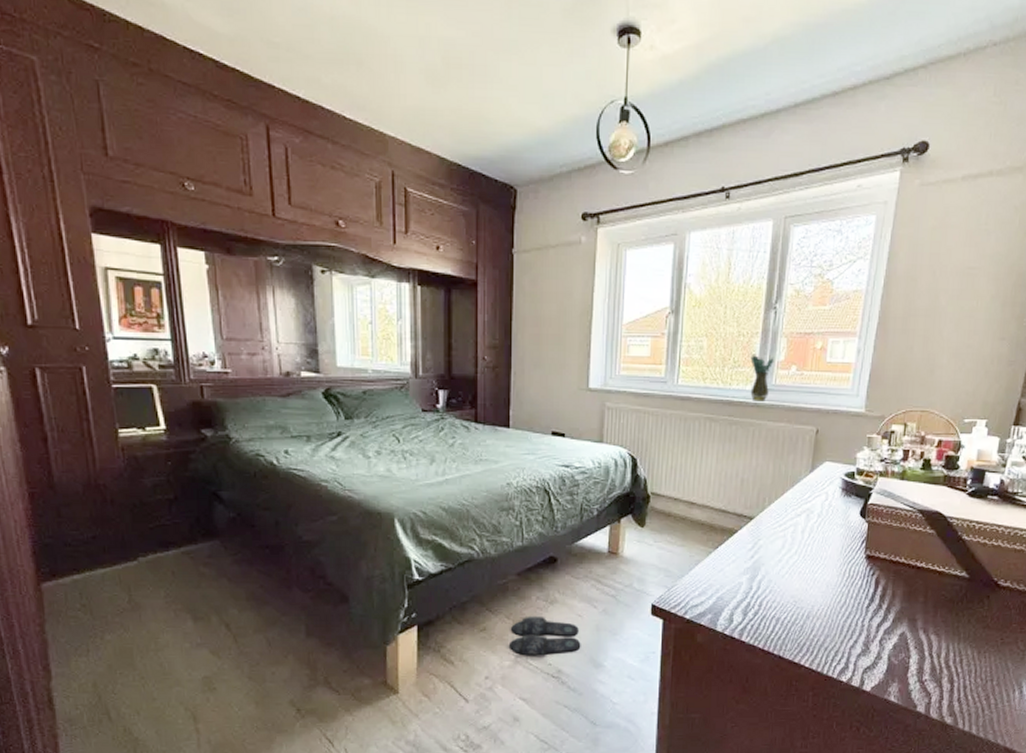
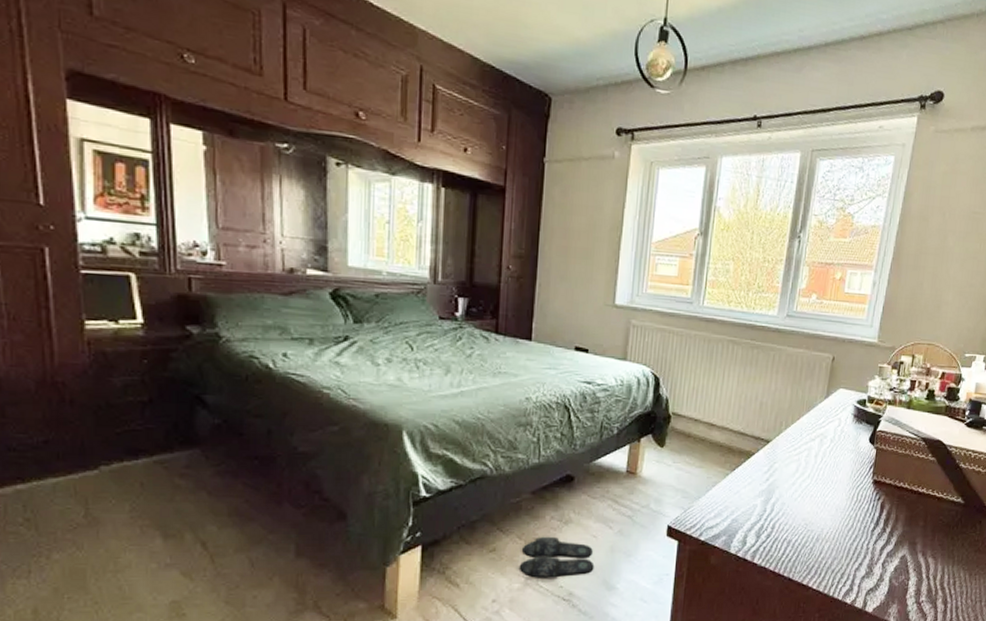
vase: present [750,353,774,403] -> none [772,280,797,329]

